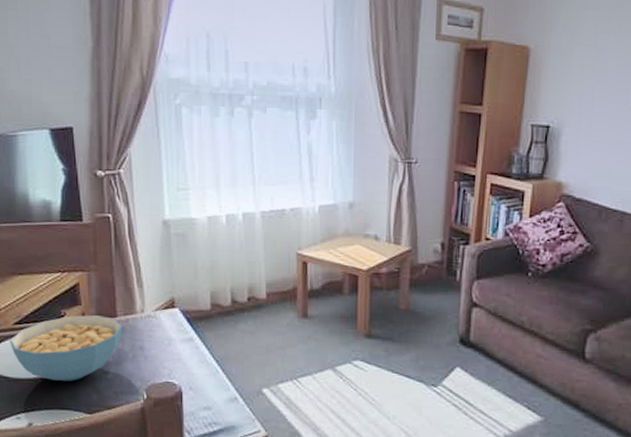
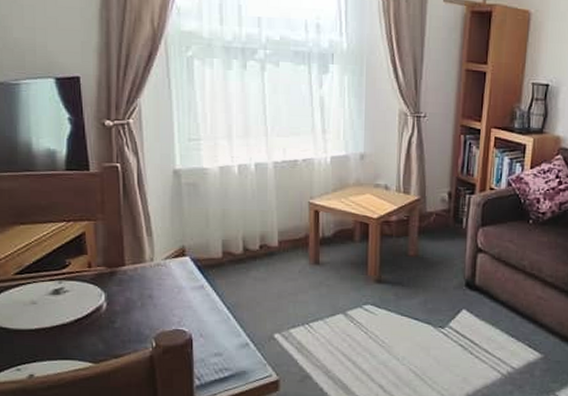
cereal bowl: present [9,315,123,381] -> none [9,264,131,331]

